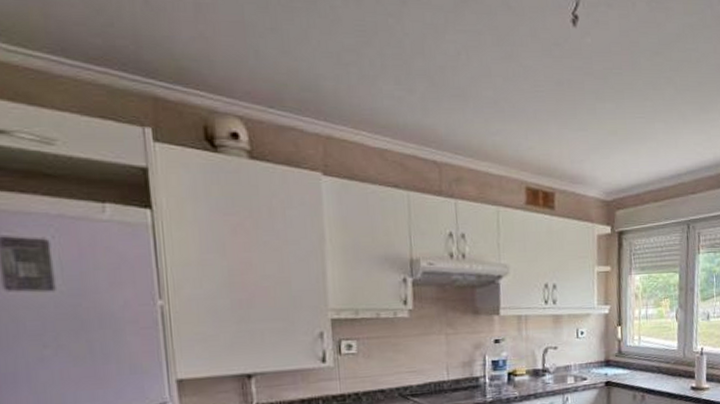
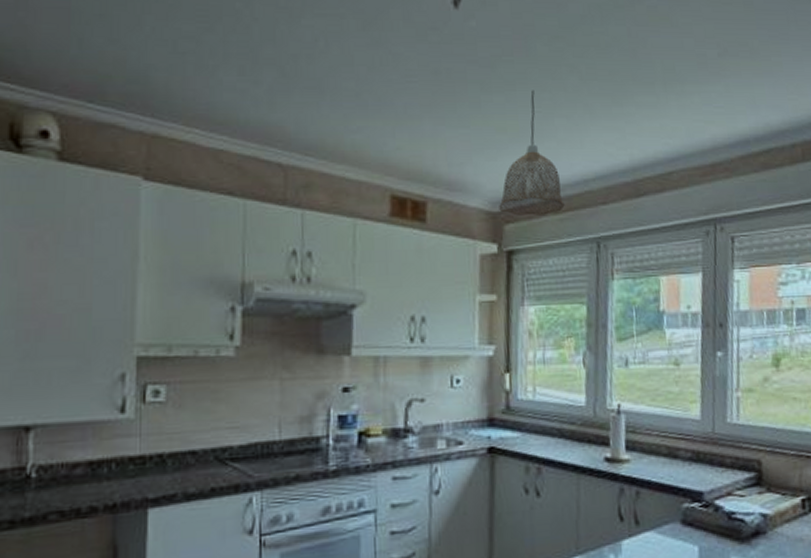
pendant lamp: none [611,99,663,203] -> present [499,90,565,216]

